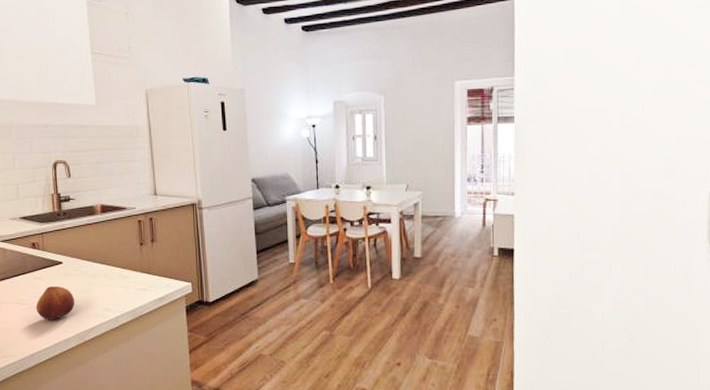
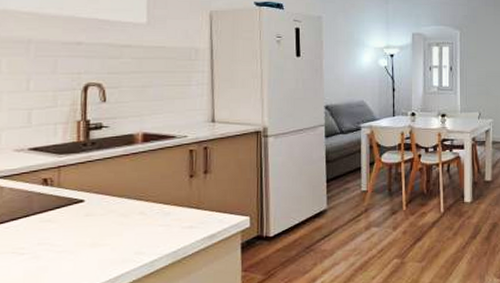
fruit: present [36,286,75,320] -> none [40,229,97,272]

